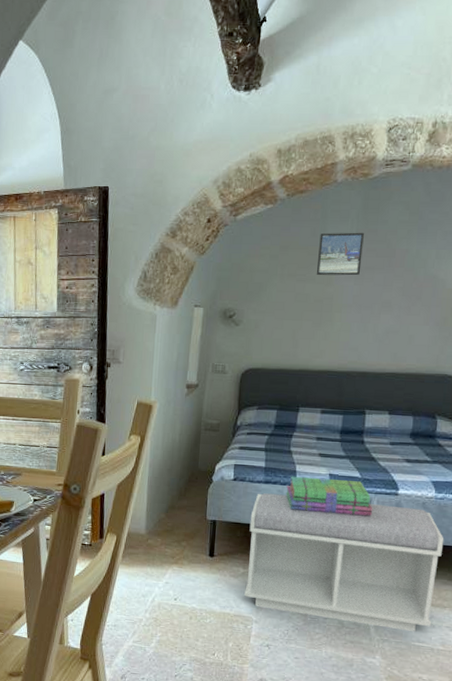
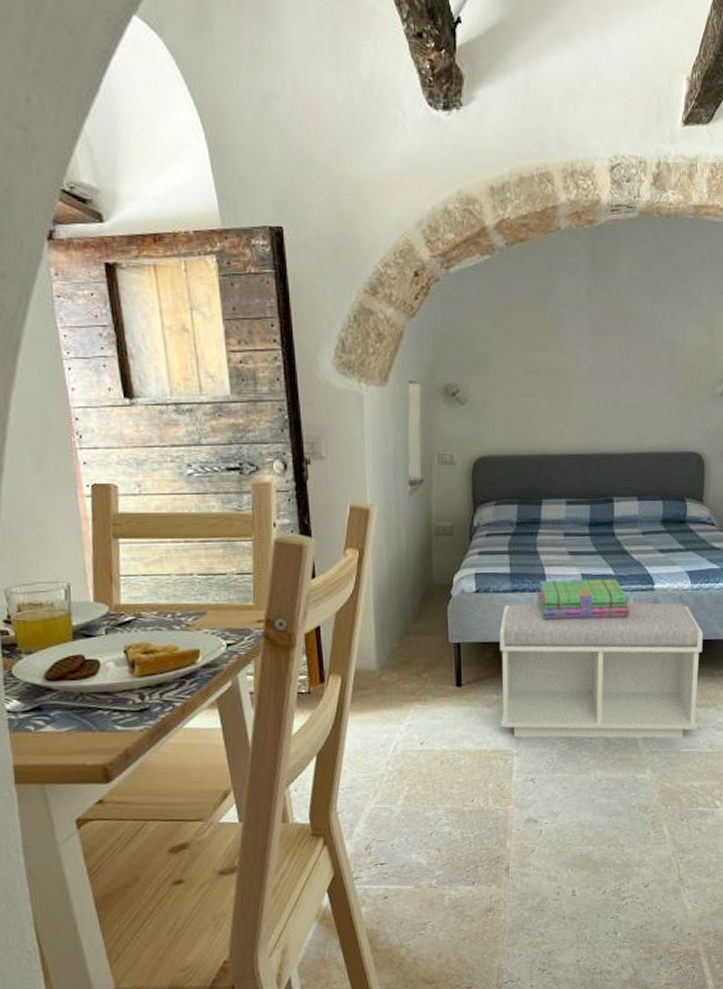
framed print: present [316,232,364,276] -> none [546,290,595,342]

